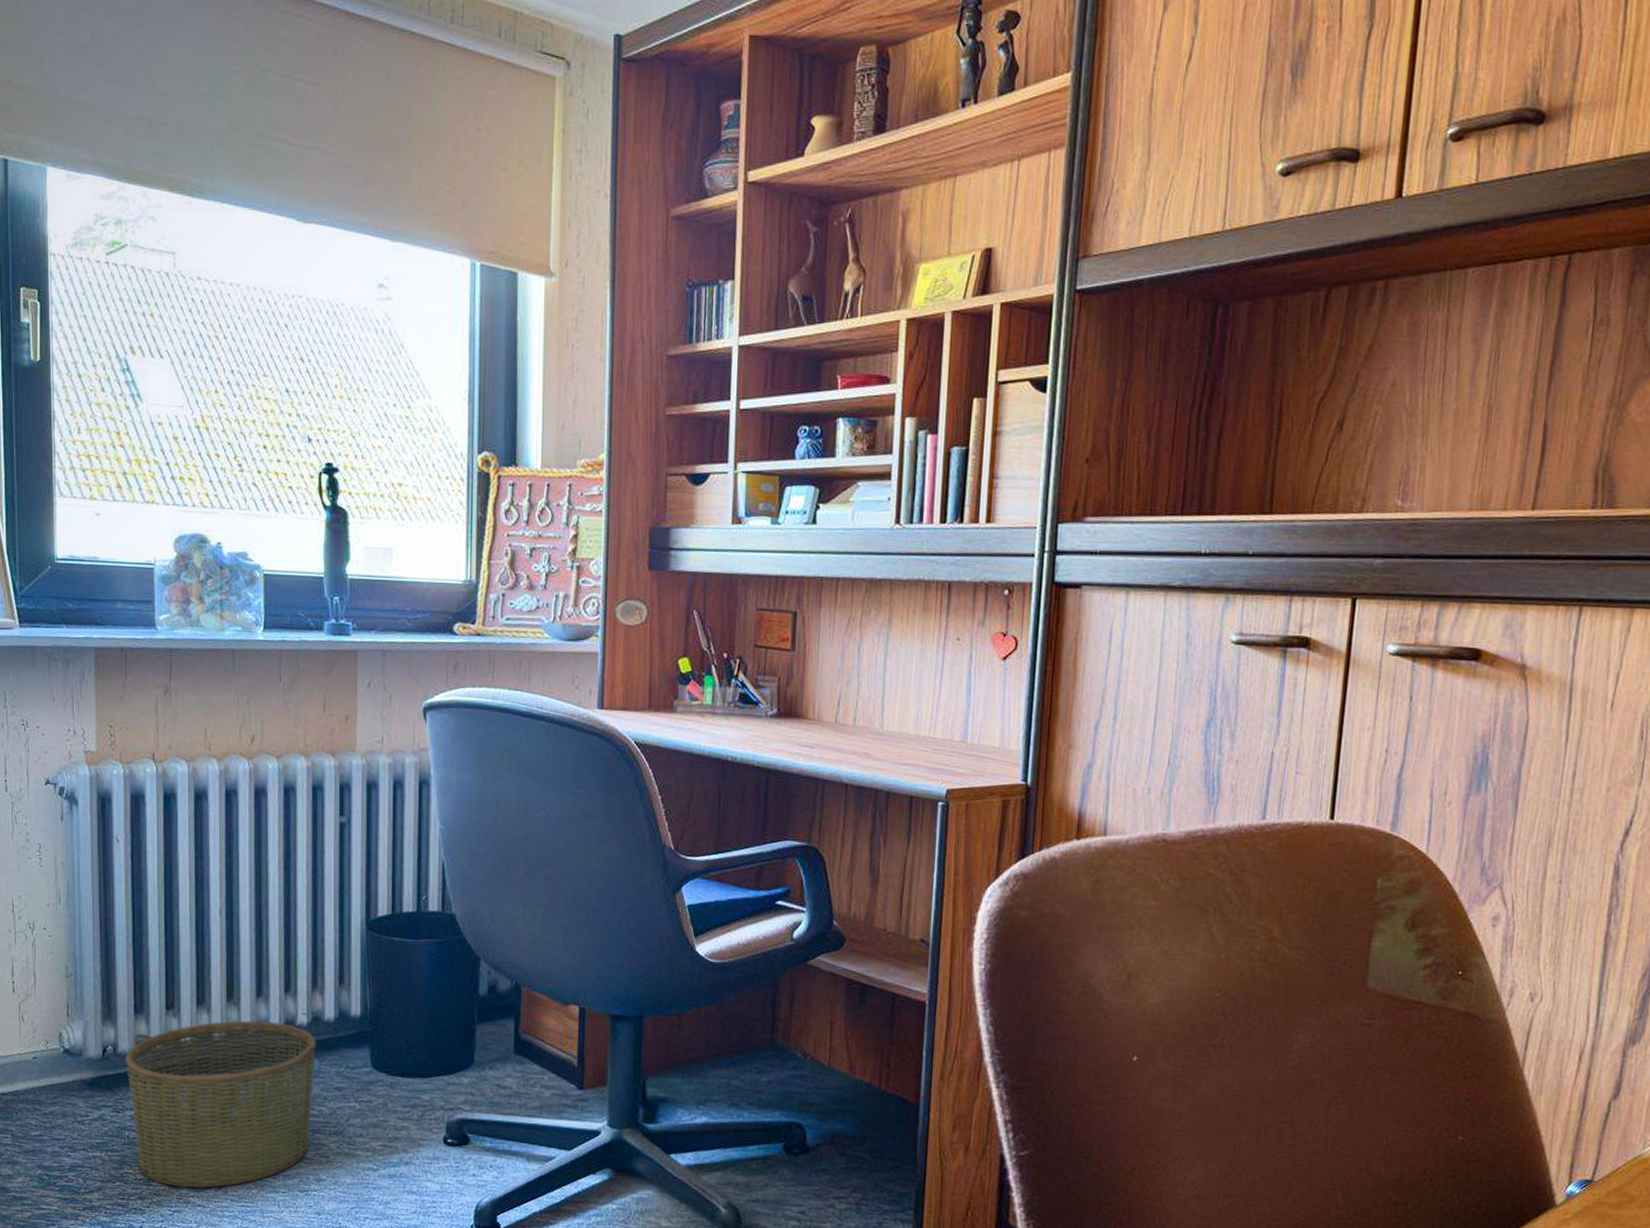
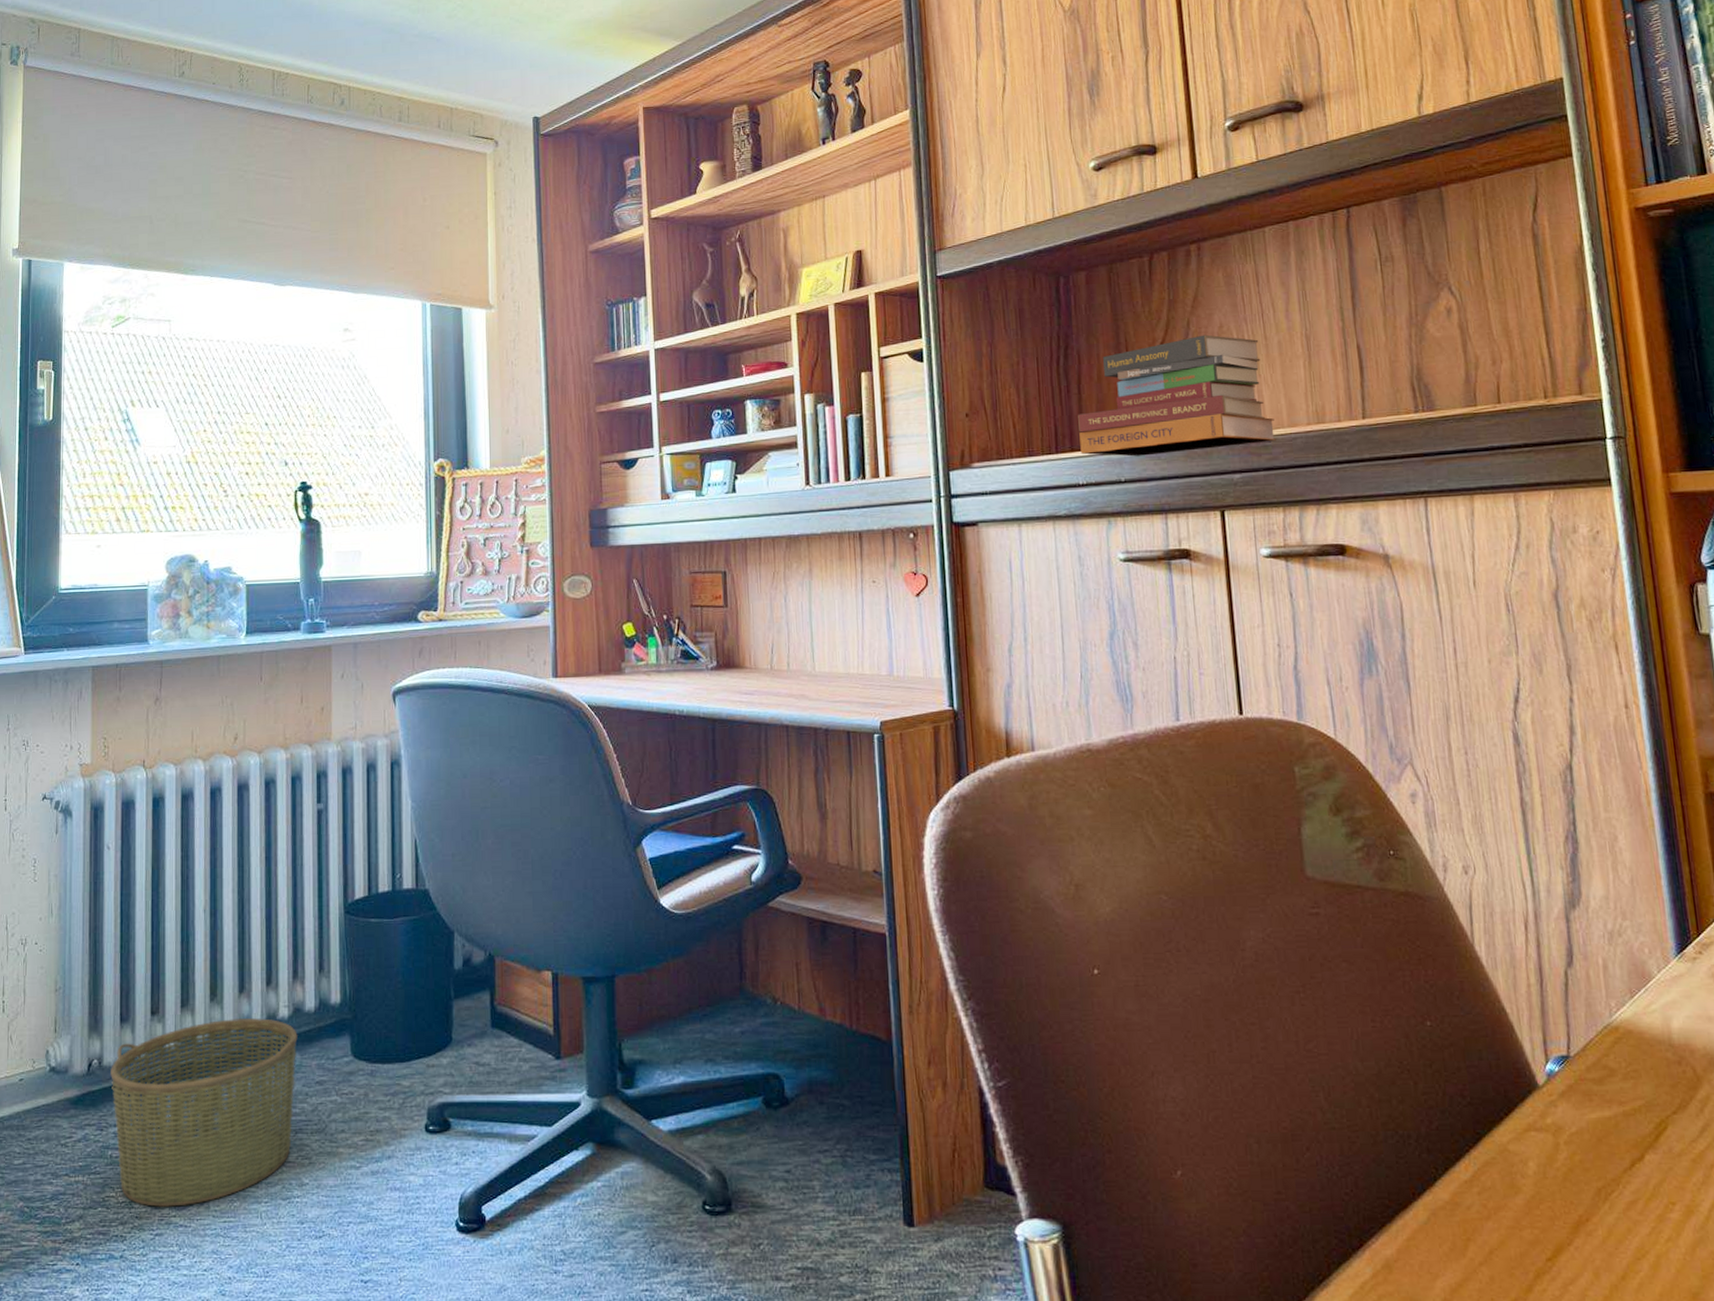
books: none [1208,392,1434,528] -> present [1078,334,1276,457]

